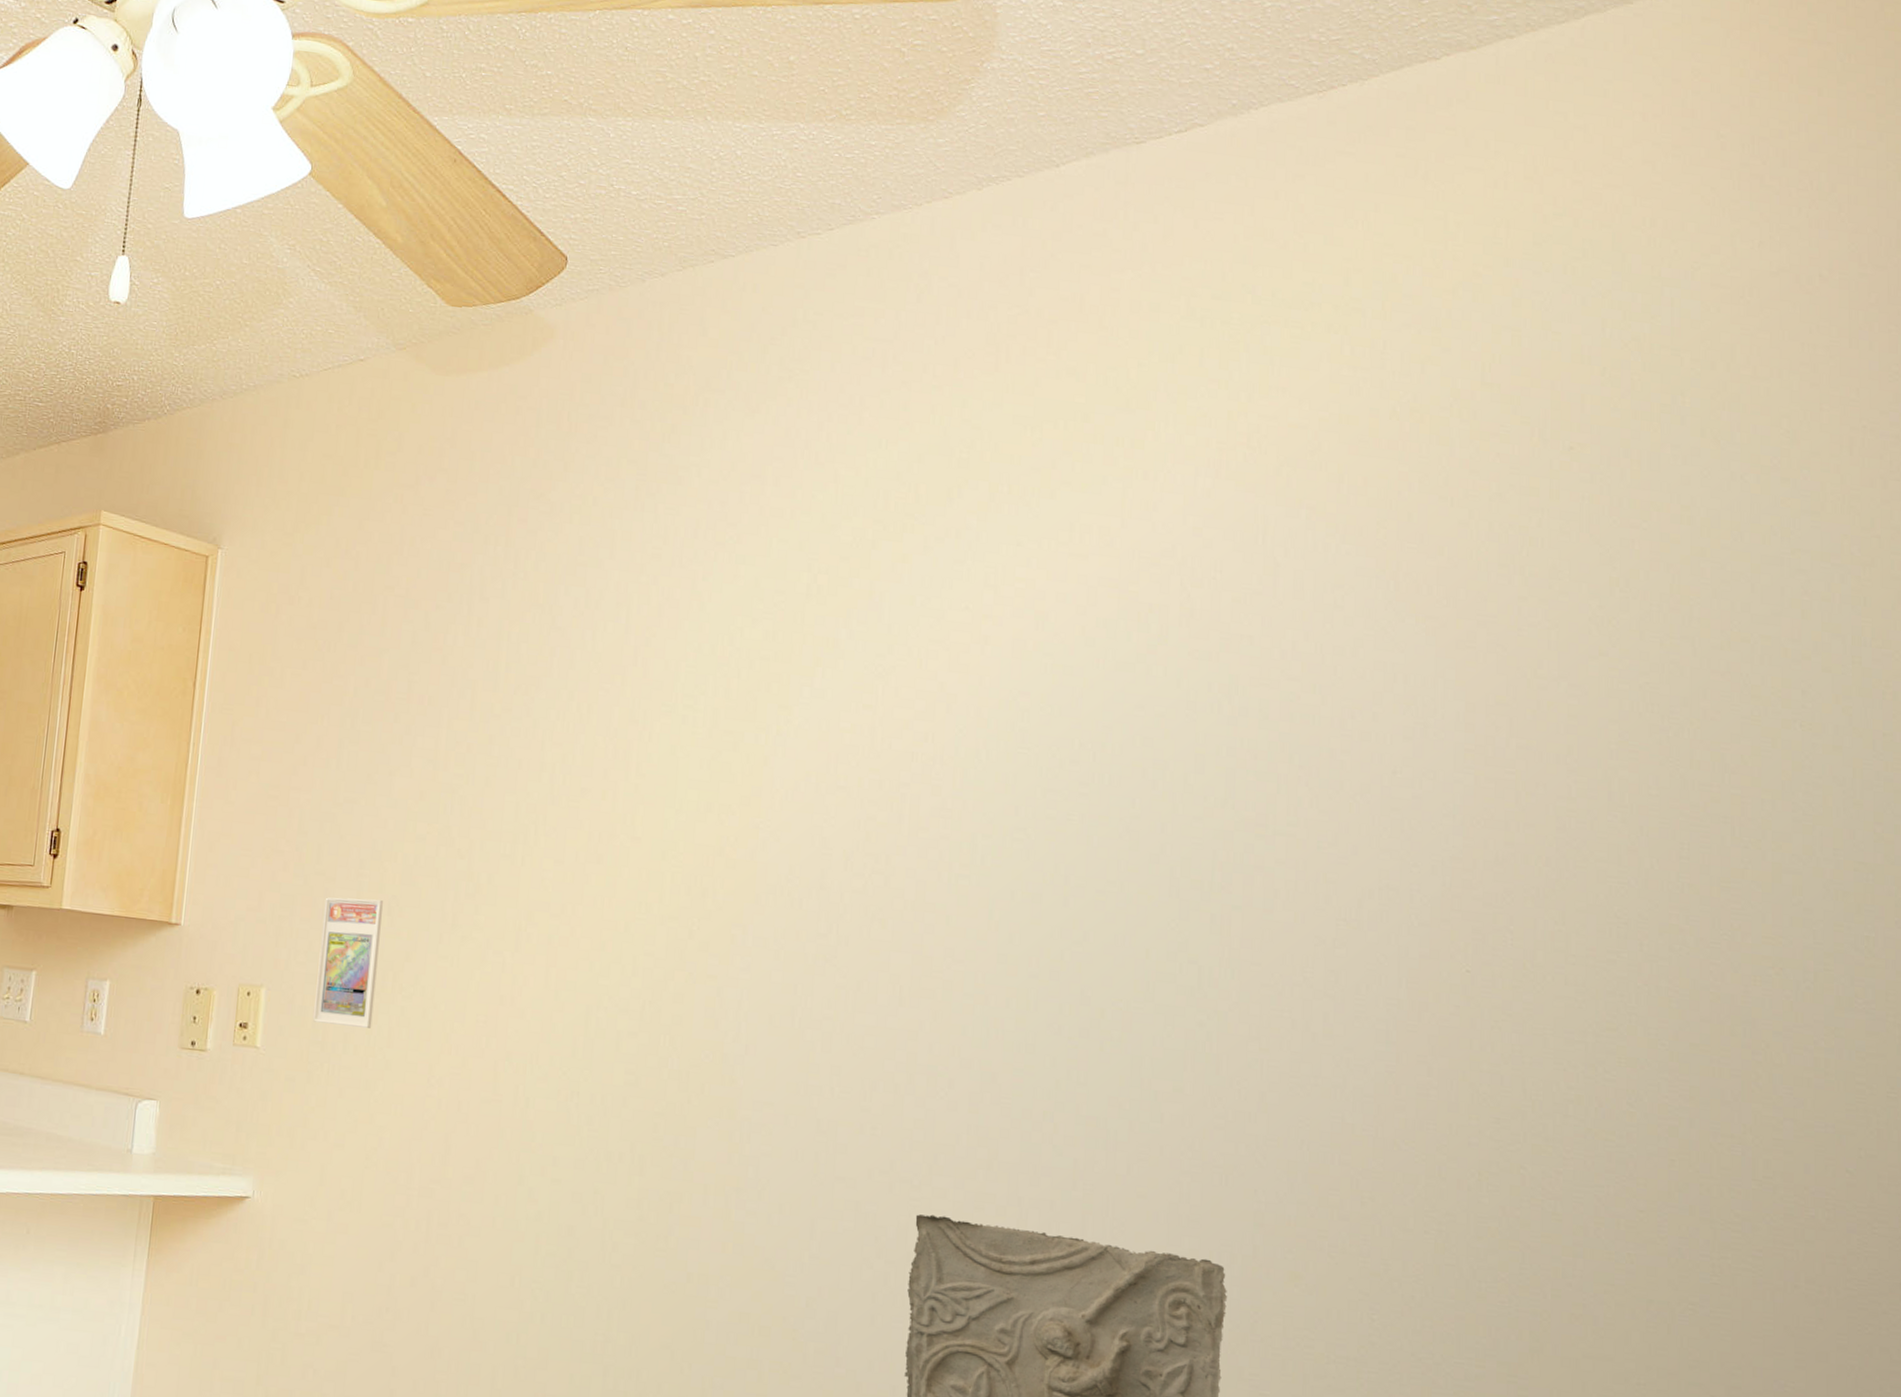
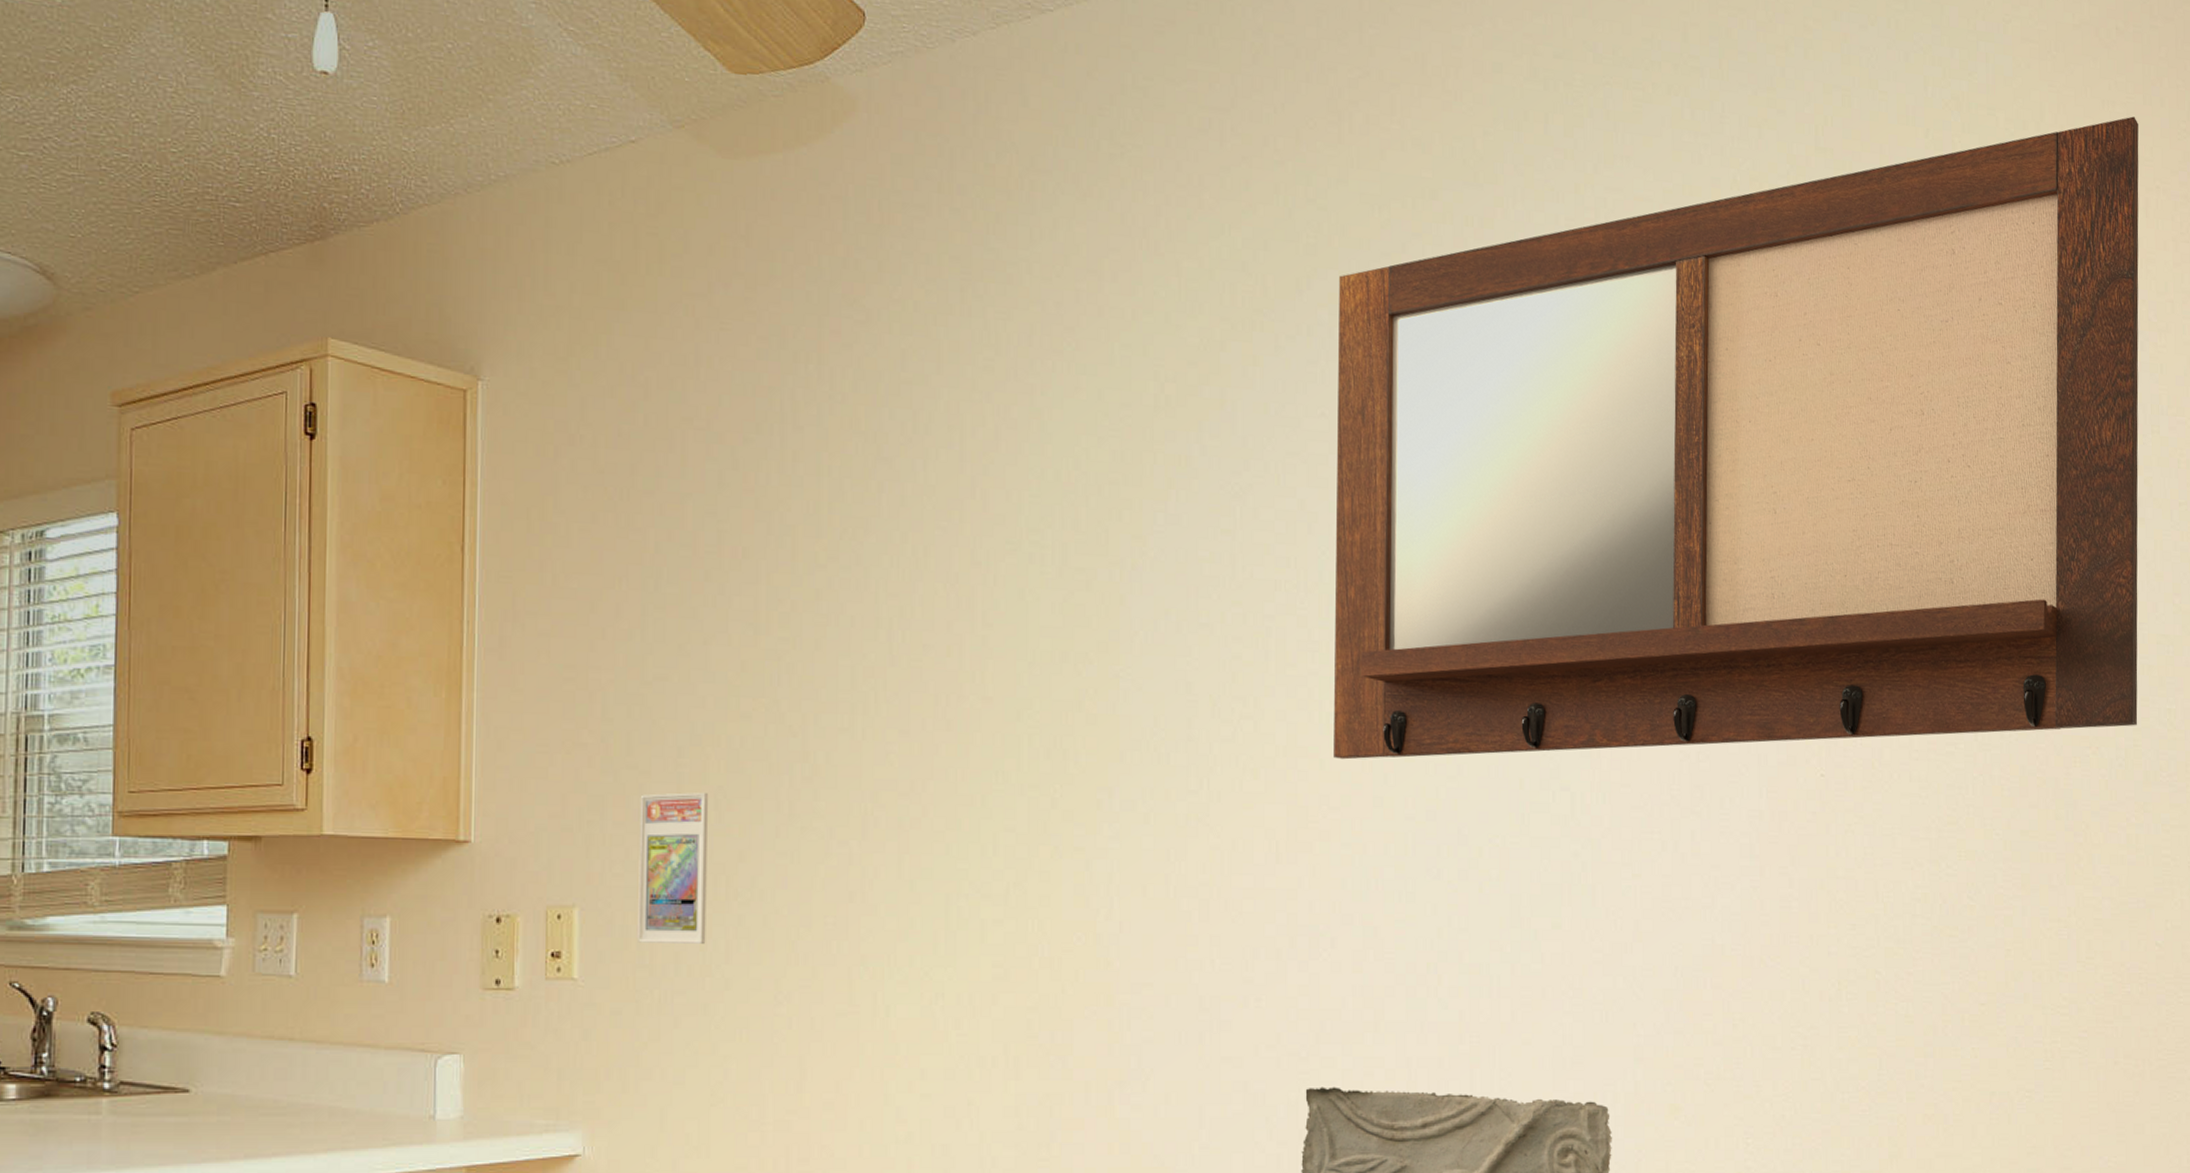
writing board: none [960,358,1843,951] -> present [1333,116,2139,760]

